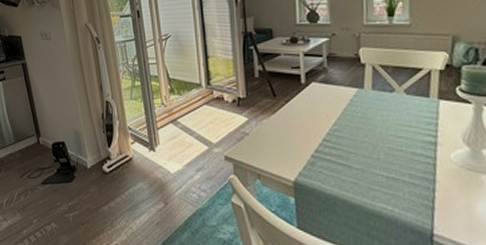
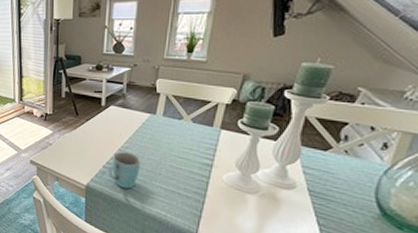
mug: none [318,136,355,181] -> present [108,152,141,189]

